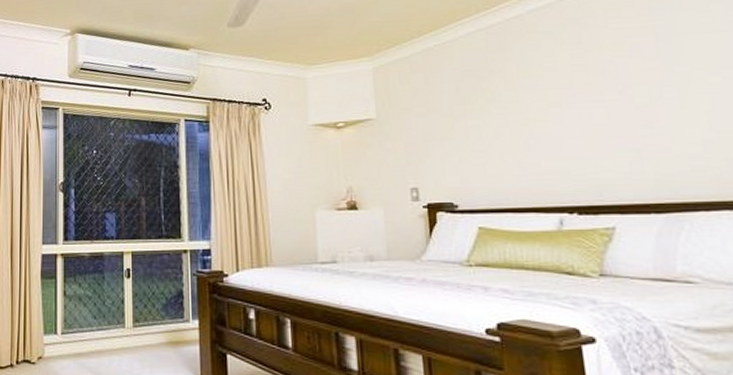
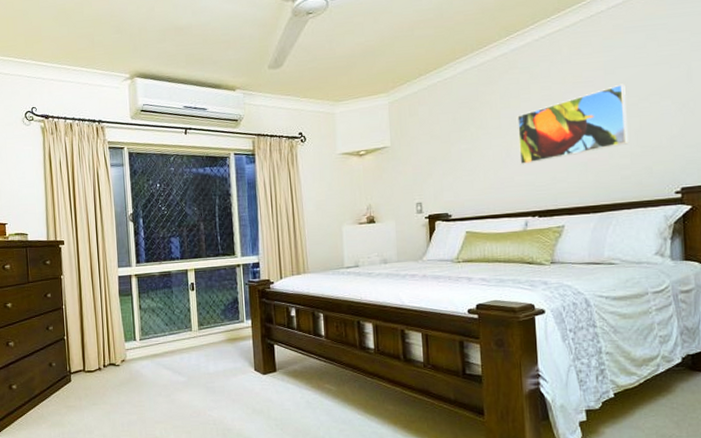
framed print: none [540,53,699,148] -> present [517,83,629,165]

